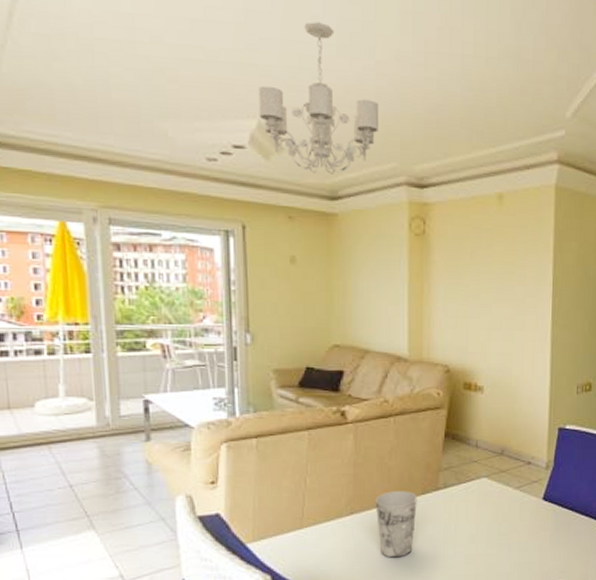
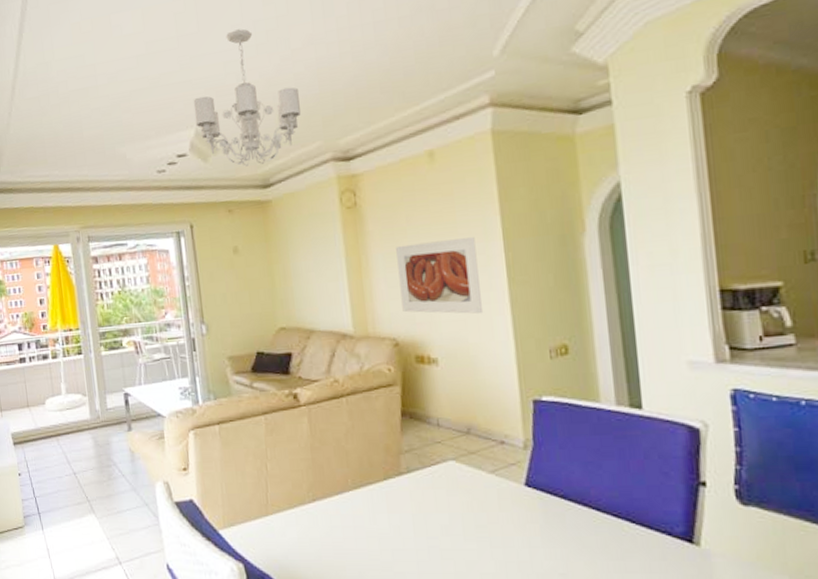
cup: present [375,491,417,558] -> none [336,476,381,550]
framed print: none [457,278,529,350] -> present [396,236,484,315]

